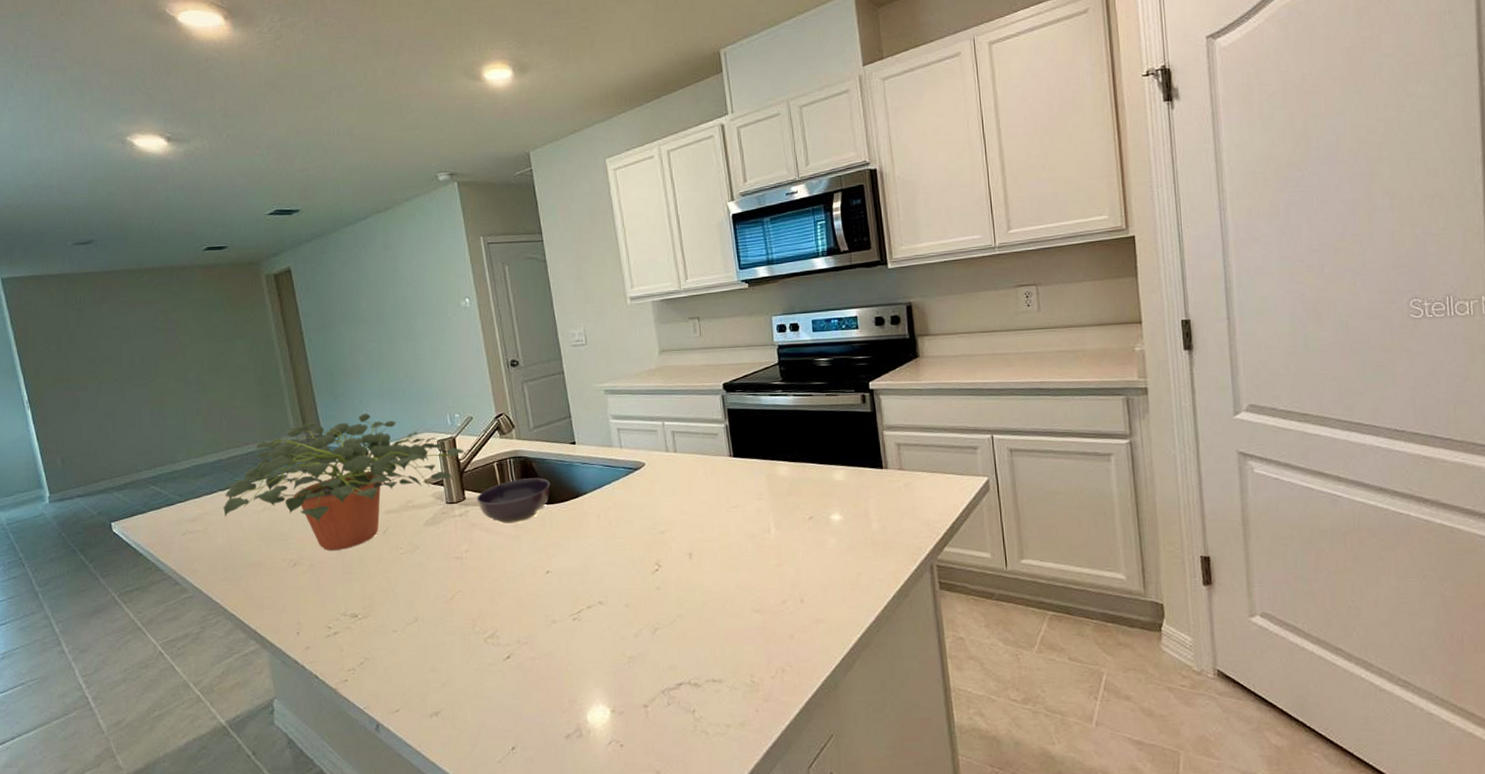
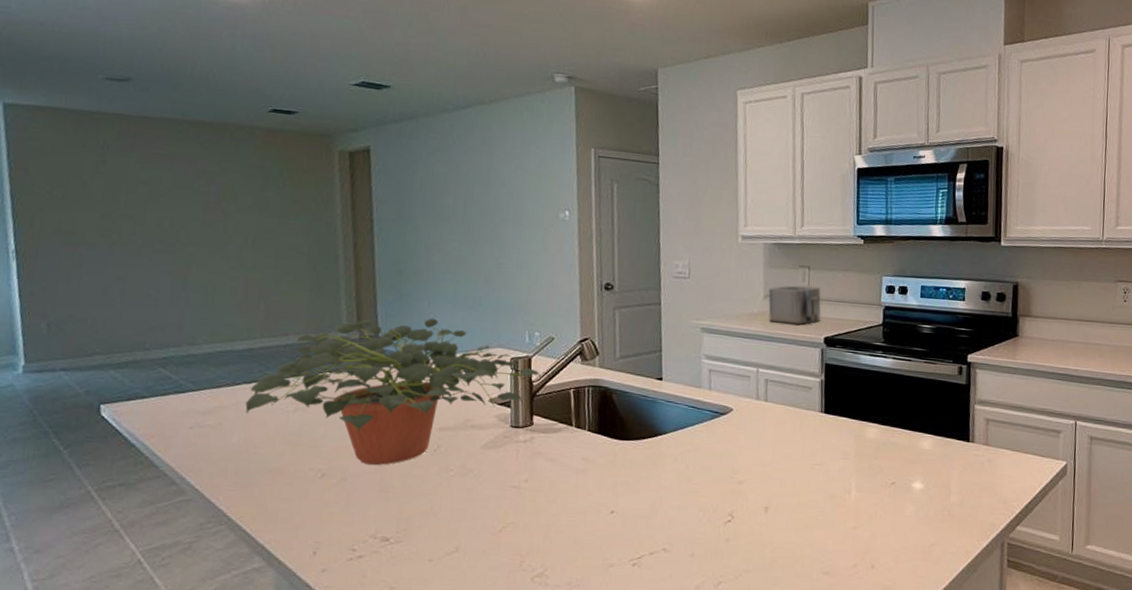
bowl: present [476,478,551,524] -> none [545,409,629,457]
toaster: none [663,336,717,376] -> present [768,285,821,326]

